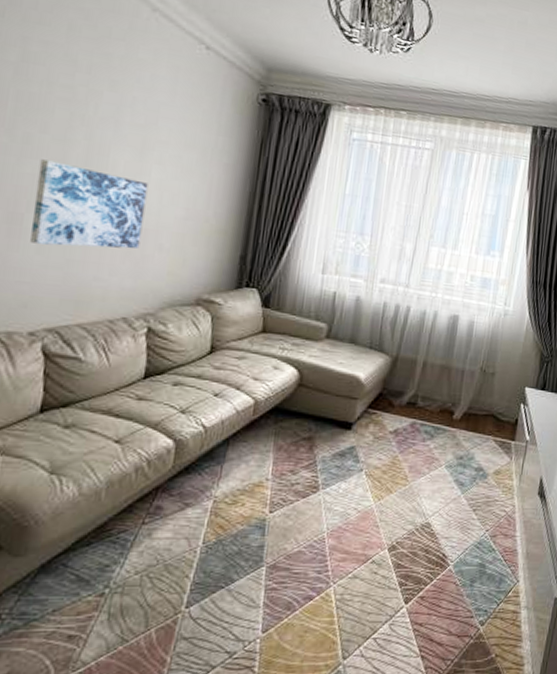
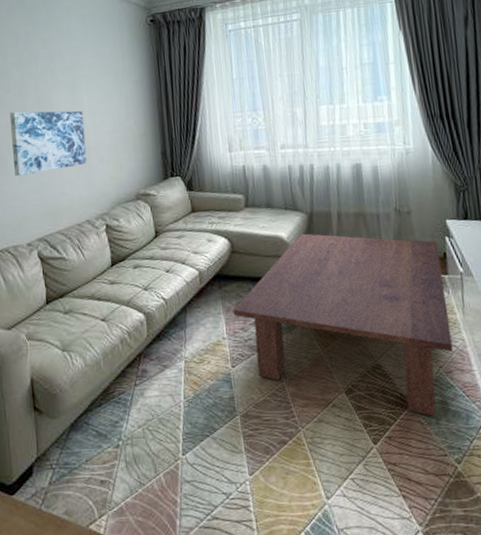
coffee table: none [285,377,513,578] -> present [233,233,453,416]

